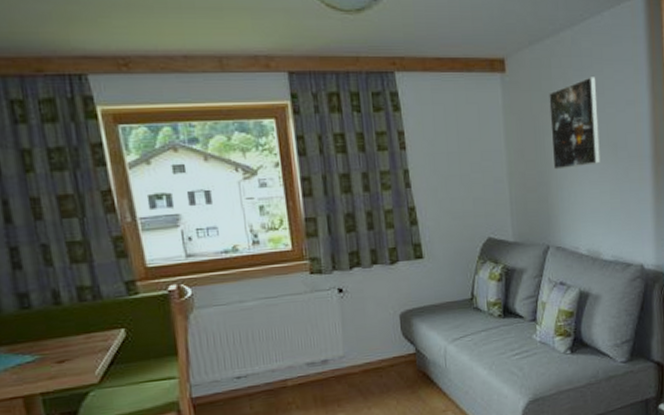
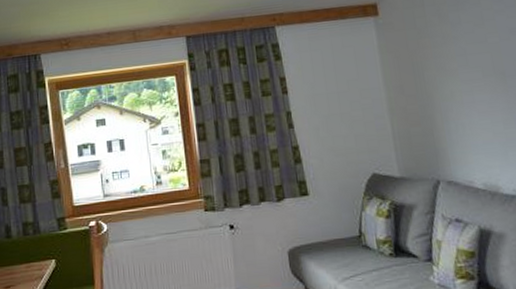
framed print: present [549,77,601,170] -> none [424,9,488,103]

